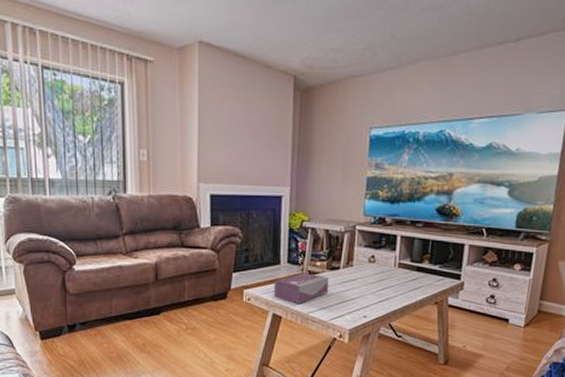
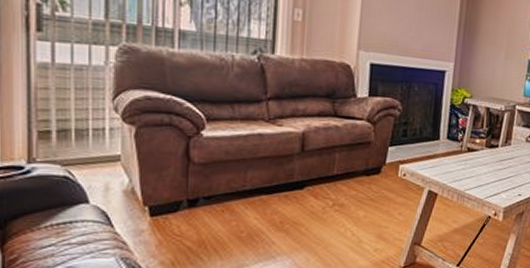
tissue box: present [273,273,329,305] -> none [430,149,487,182]

